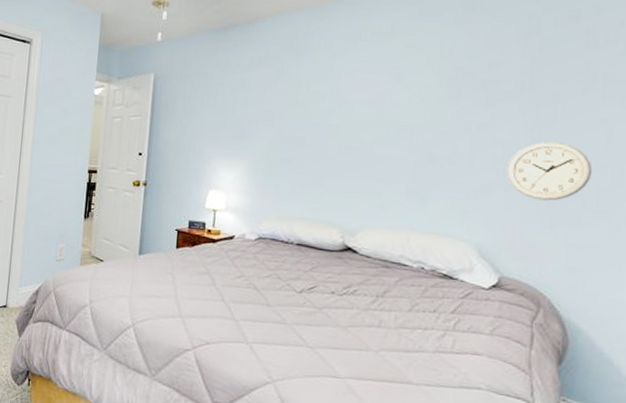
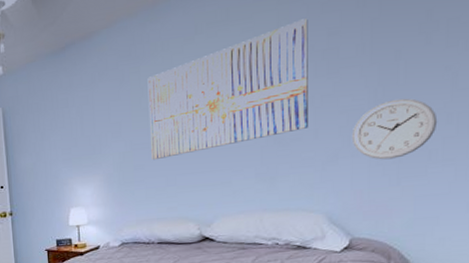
wall art: none [301,46,470,157] -> present [147,18,308,161]

